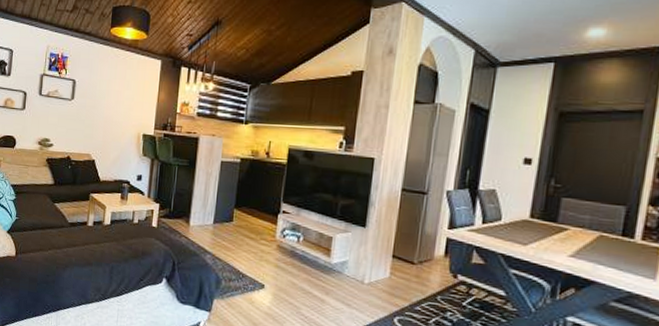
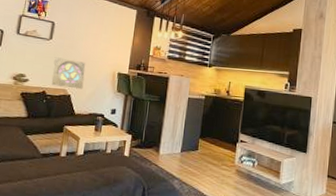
wall ornament: none [75,119,109,154] -> present [51,57,86,90]

